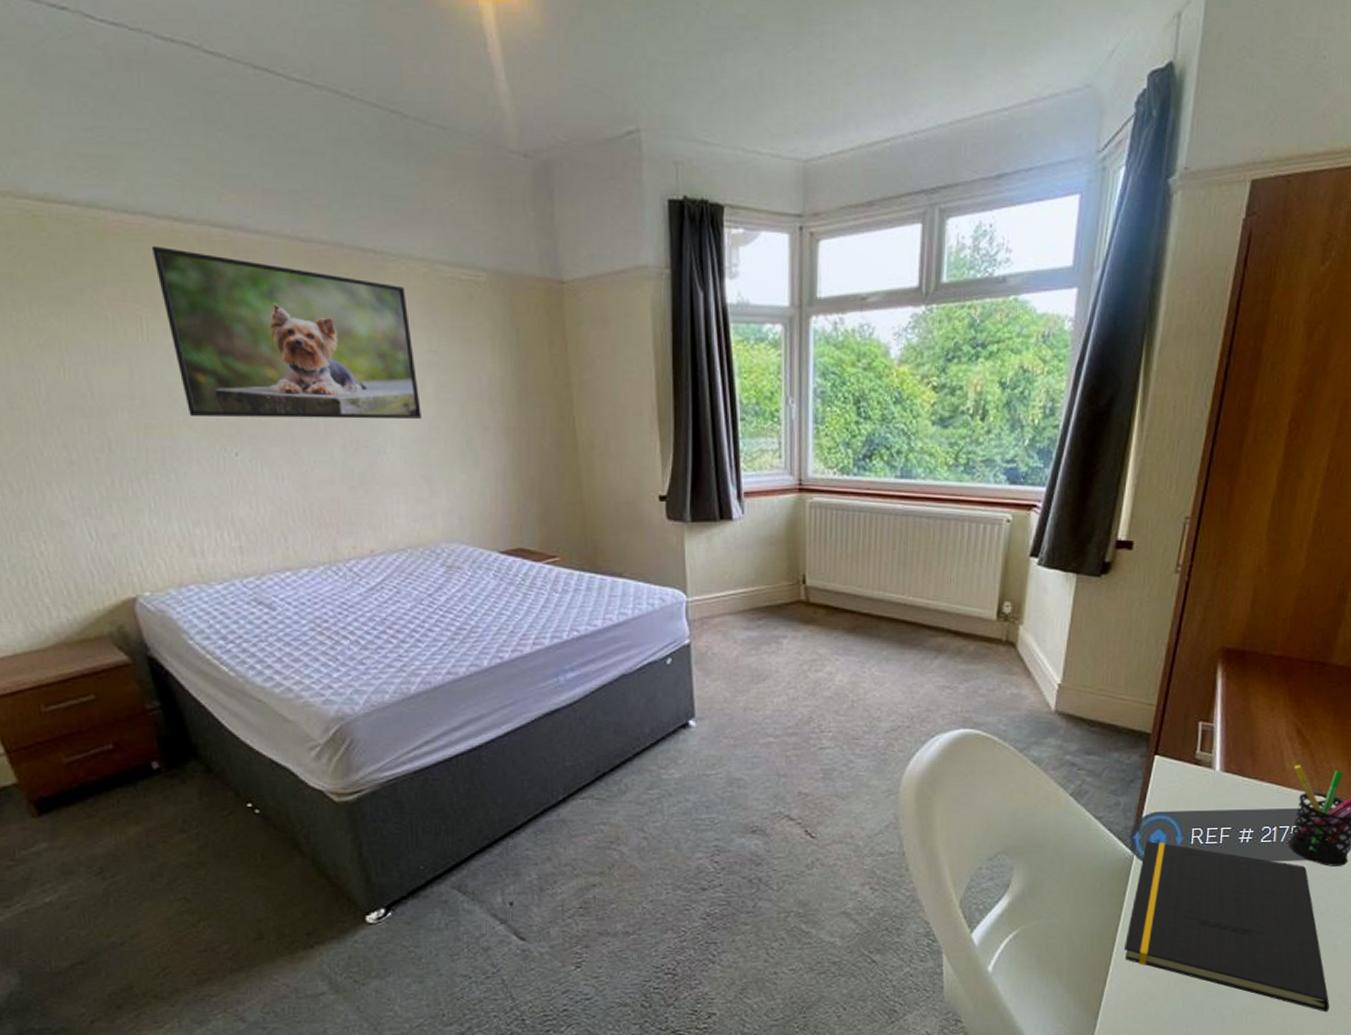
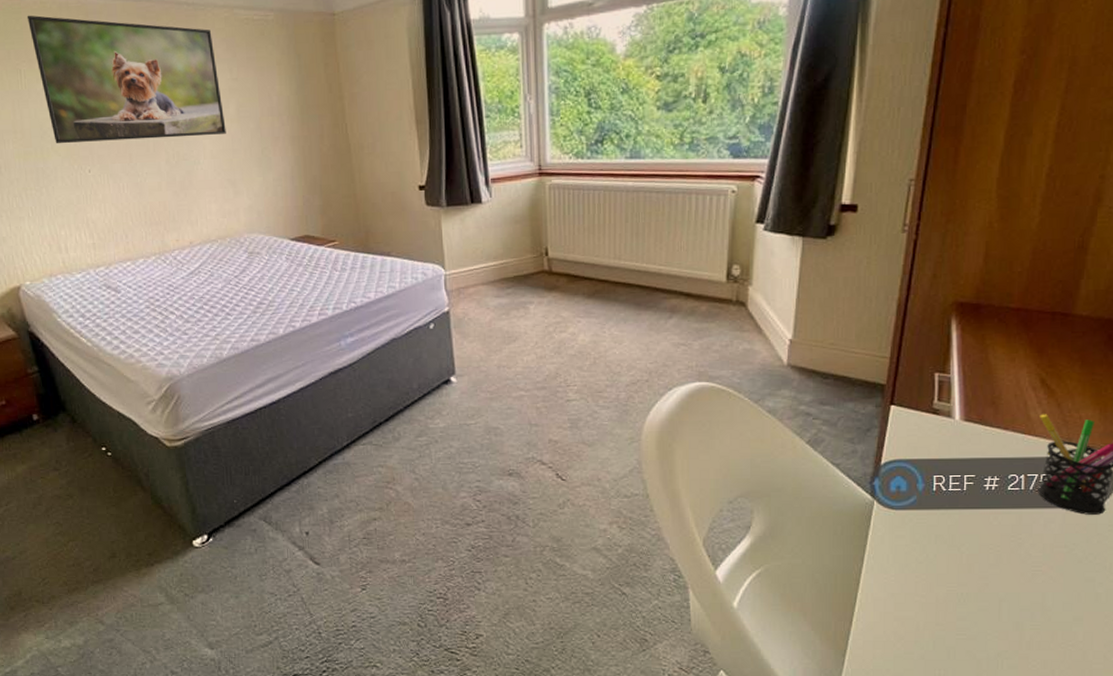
notepad: present [1123,841,1330,1012] -> none [868,487,1094,661]

